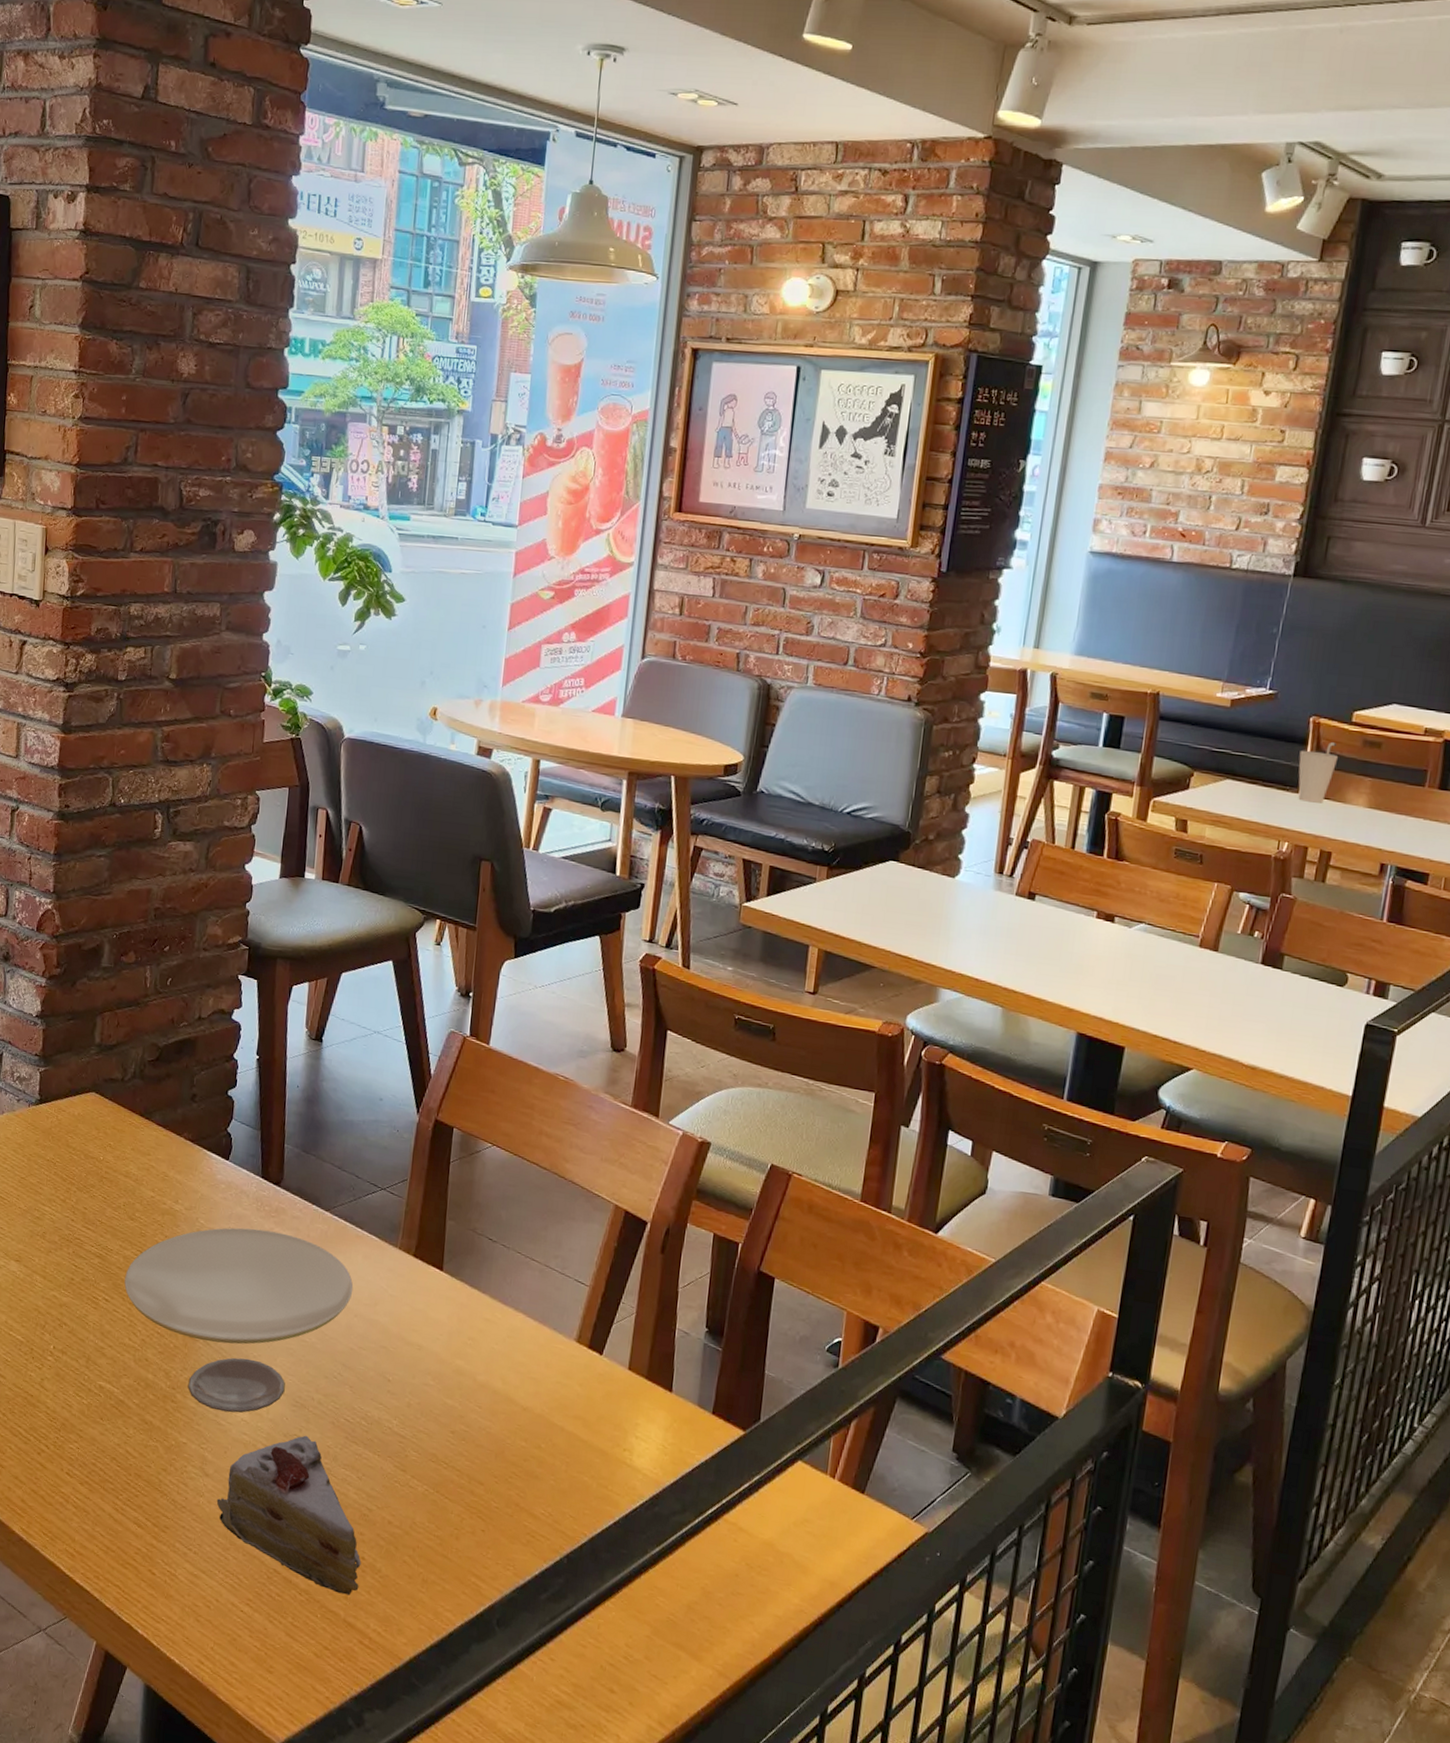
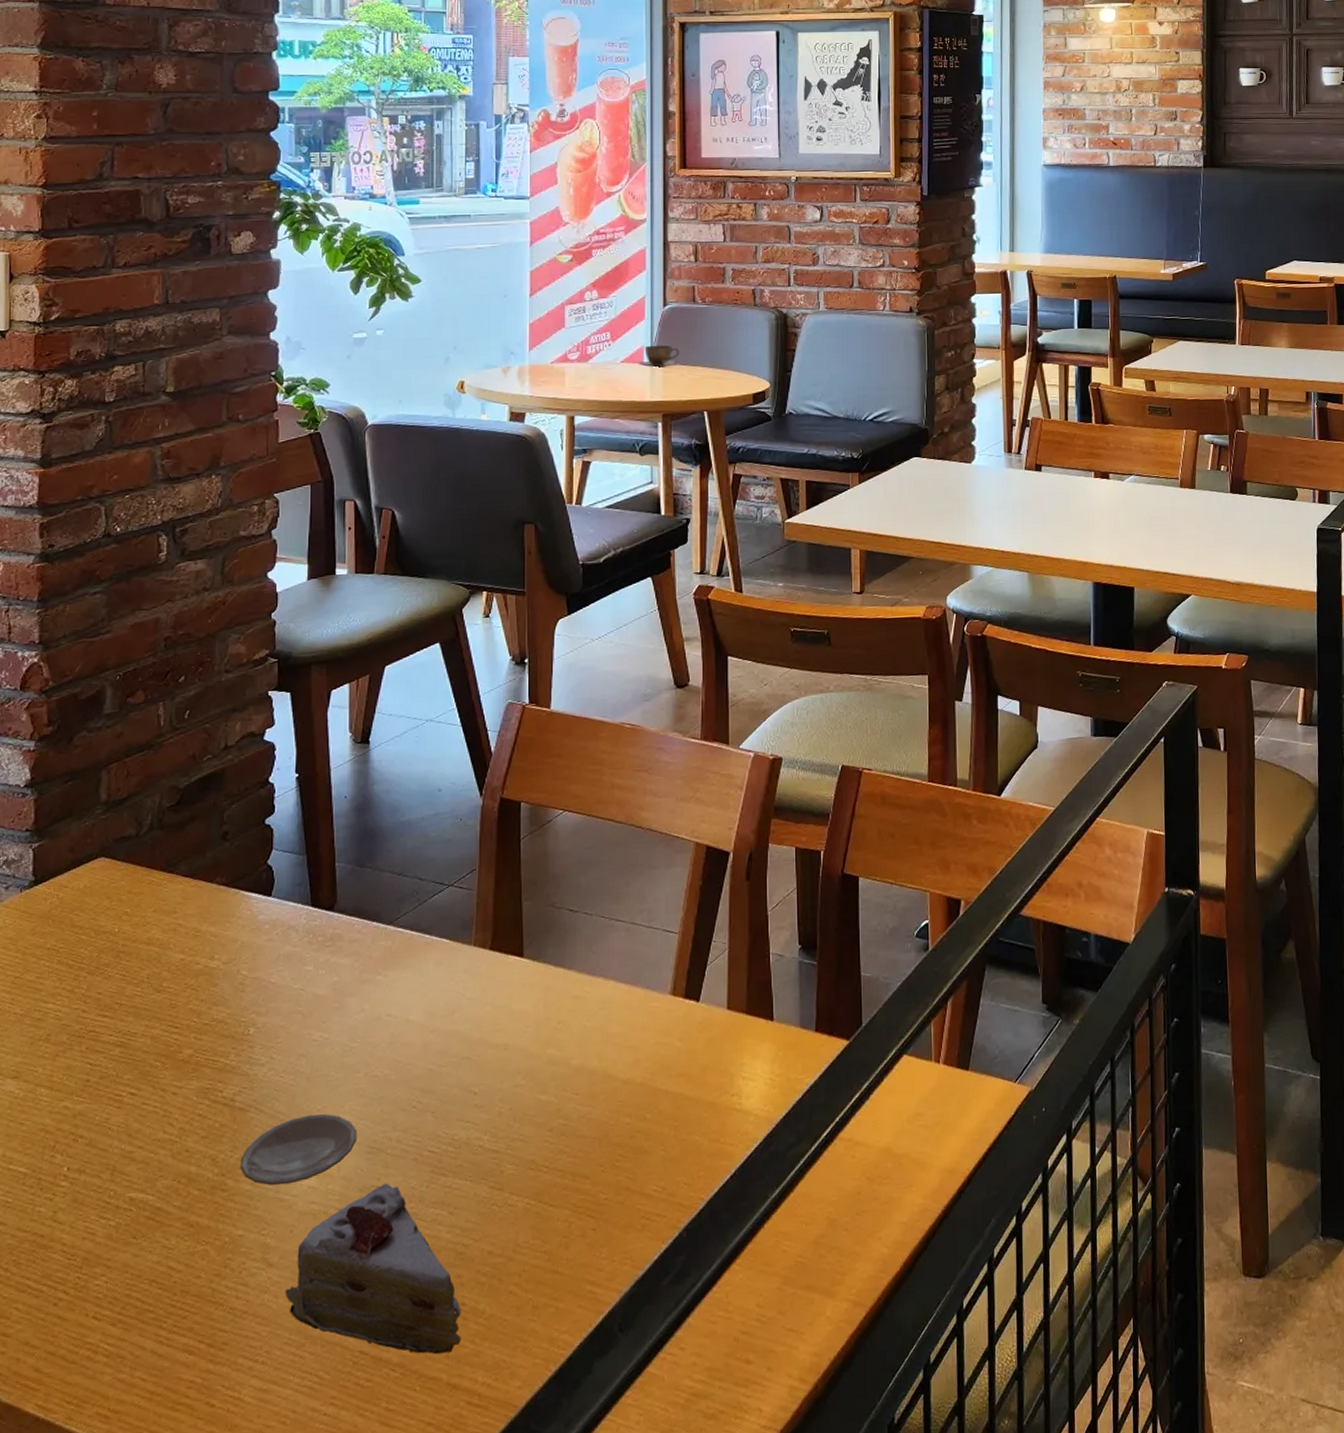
plate: present [124,1227,354,1345] -> none [154,961,426,1110]
teacup: none [609,698,653,723] -> present [638,345,679,368]
cup: present [1298,742,1338,804] -> none [1231,298,1260,351]

